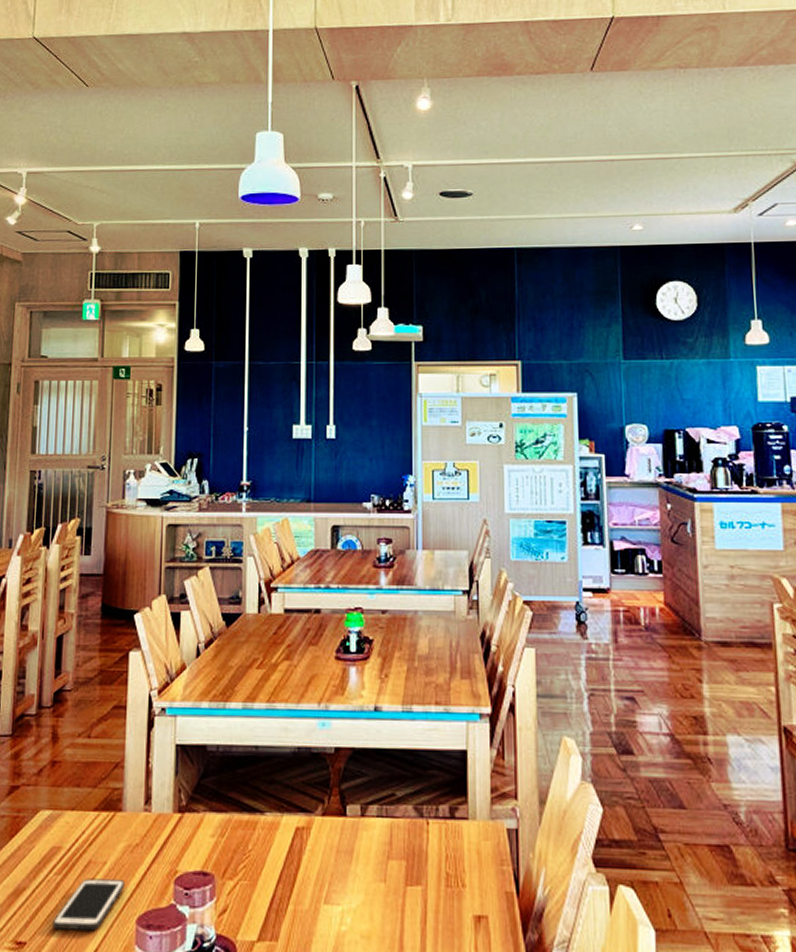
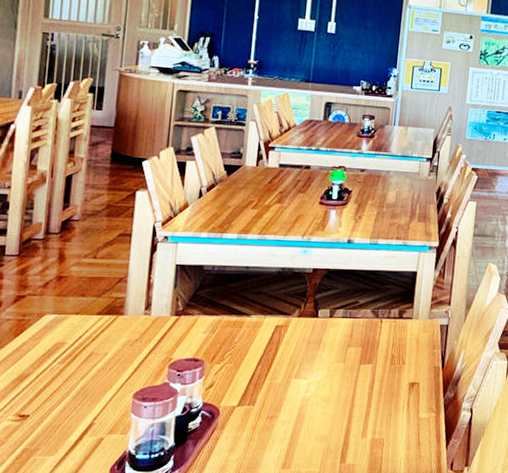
cell phone: present [53,878,125,931] -> none [55,366,124,404]

